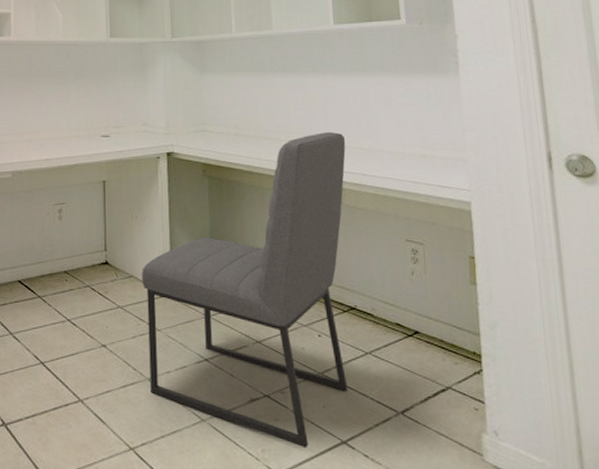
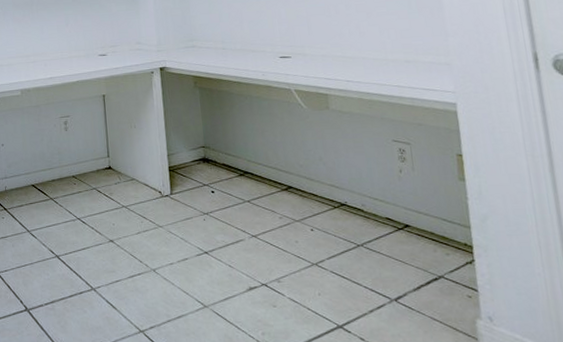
chair: present [141,131,348,449] -> none [142,42,342,332]

